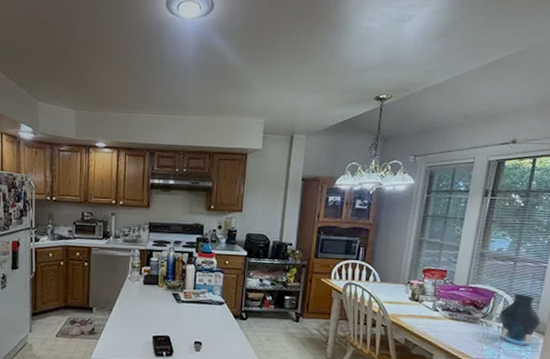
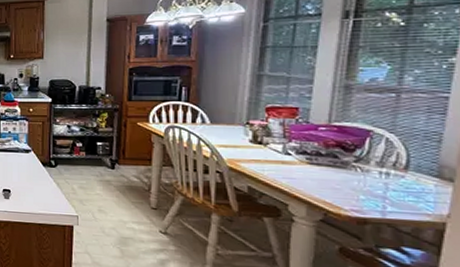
vase: present [500,293,540,346] -> none [381,131,446,196]

